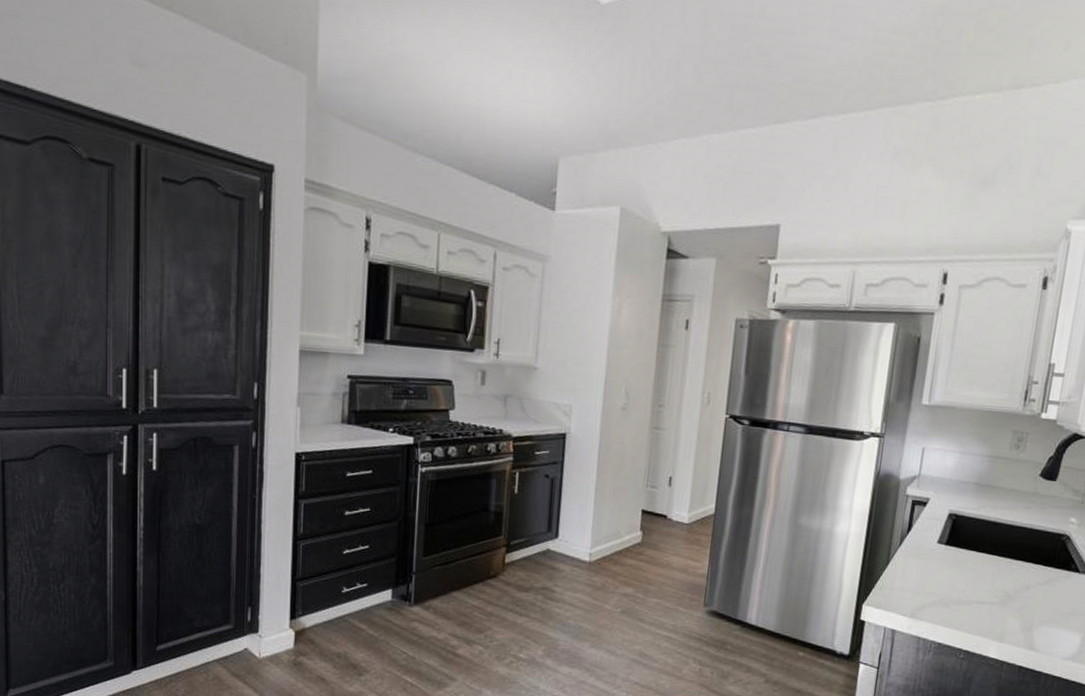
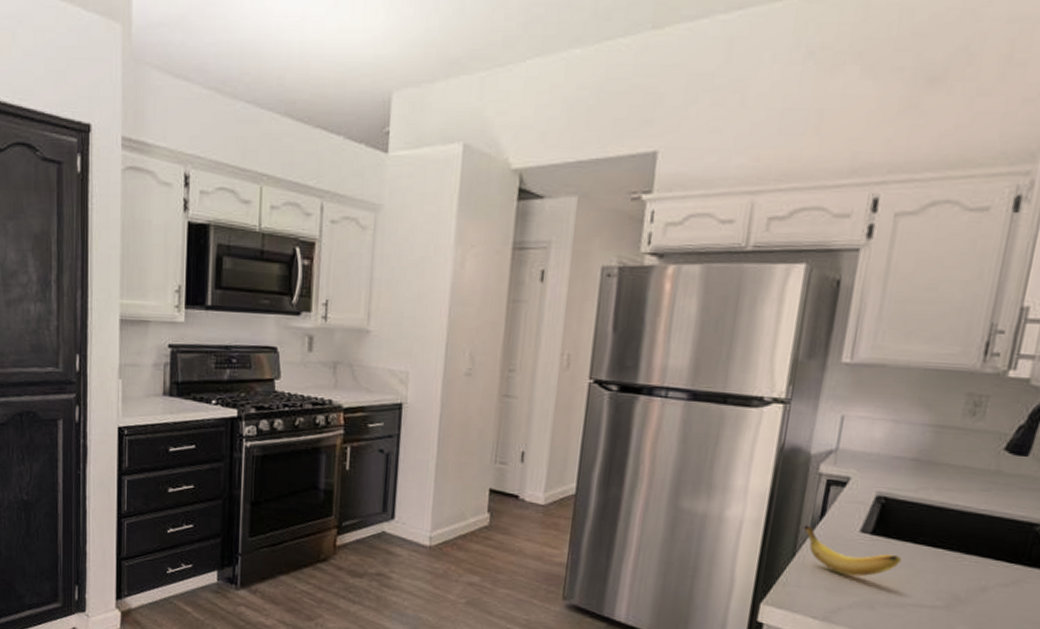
banana: none [895,538,968,580] -> present [803,525,902,577]

